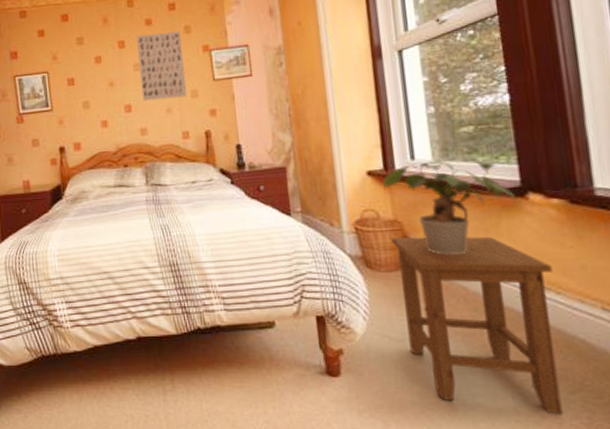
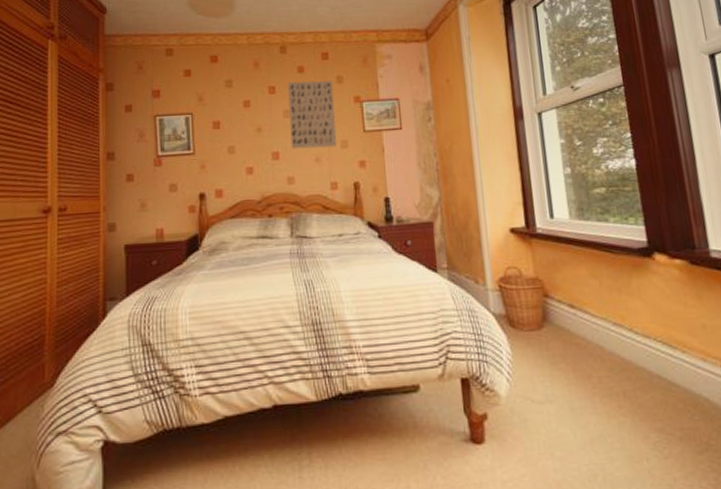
potted plant: present [382,159,516,256] -> none [524,218,644,315]
stool: present [391,236,563,415] -> none [533,295,693,477]

